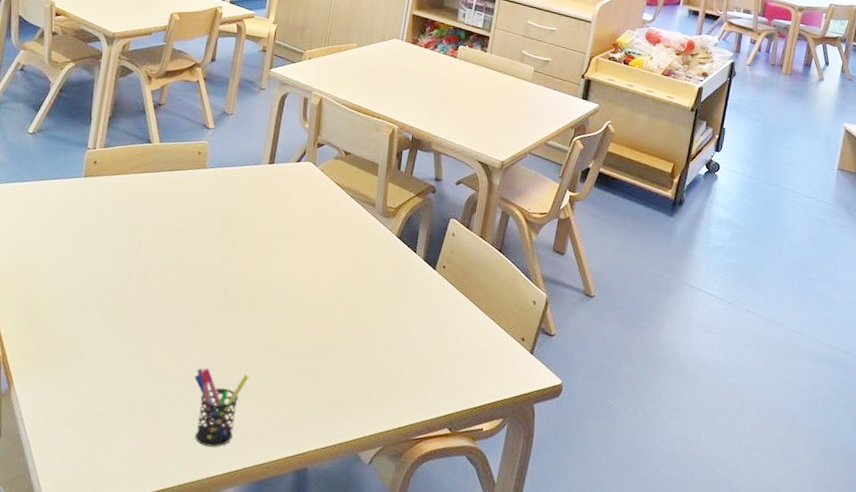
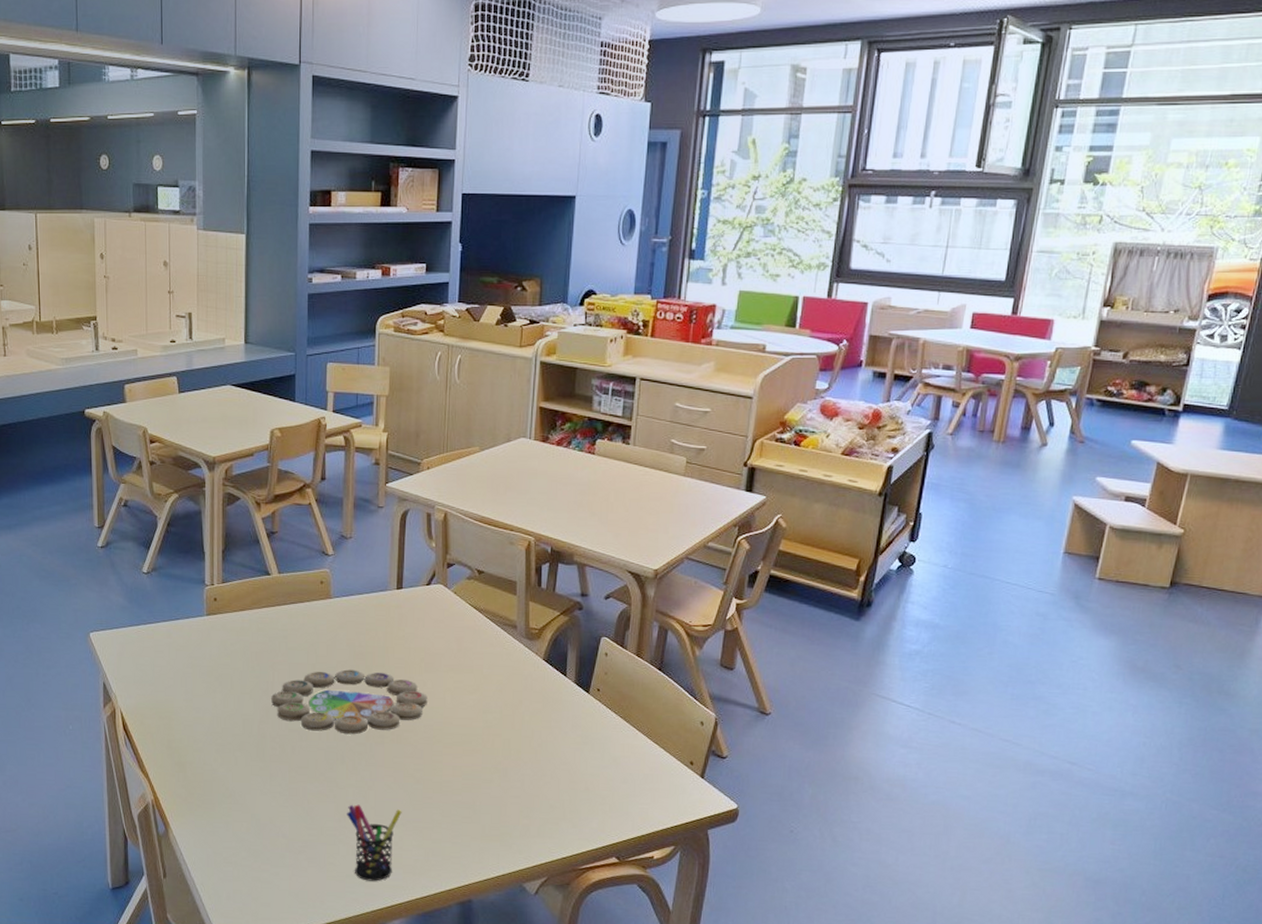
memory game: none [135,235,286,299] -> present [271,669,427,735]

